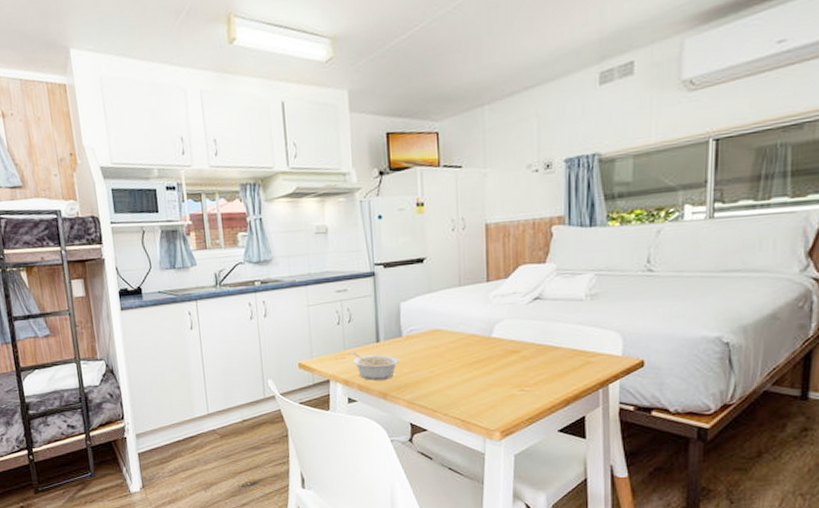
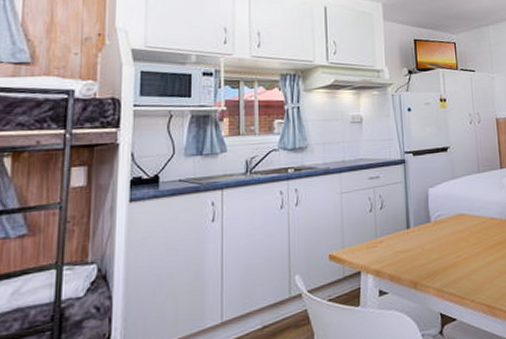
legume: present [351,352,400,380] -> none [383,239,429,269]

